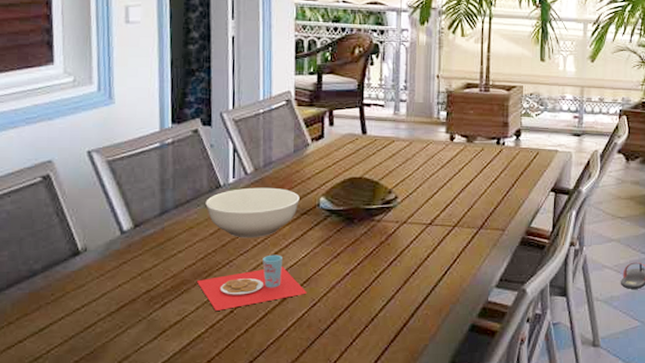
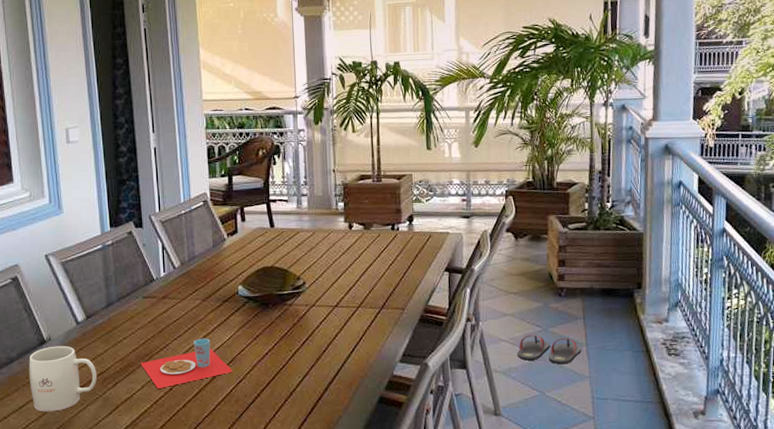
mug: none [55,258,143,336] -> present [29,345,98,412]
bowl: present [205,187,300,238] -> none [143,279,221,325]

